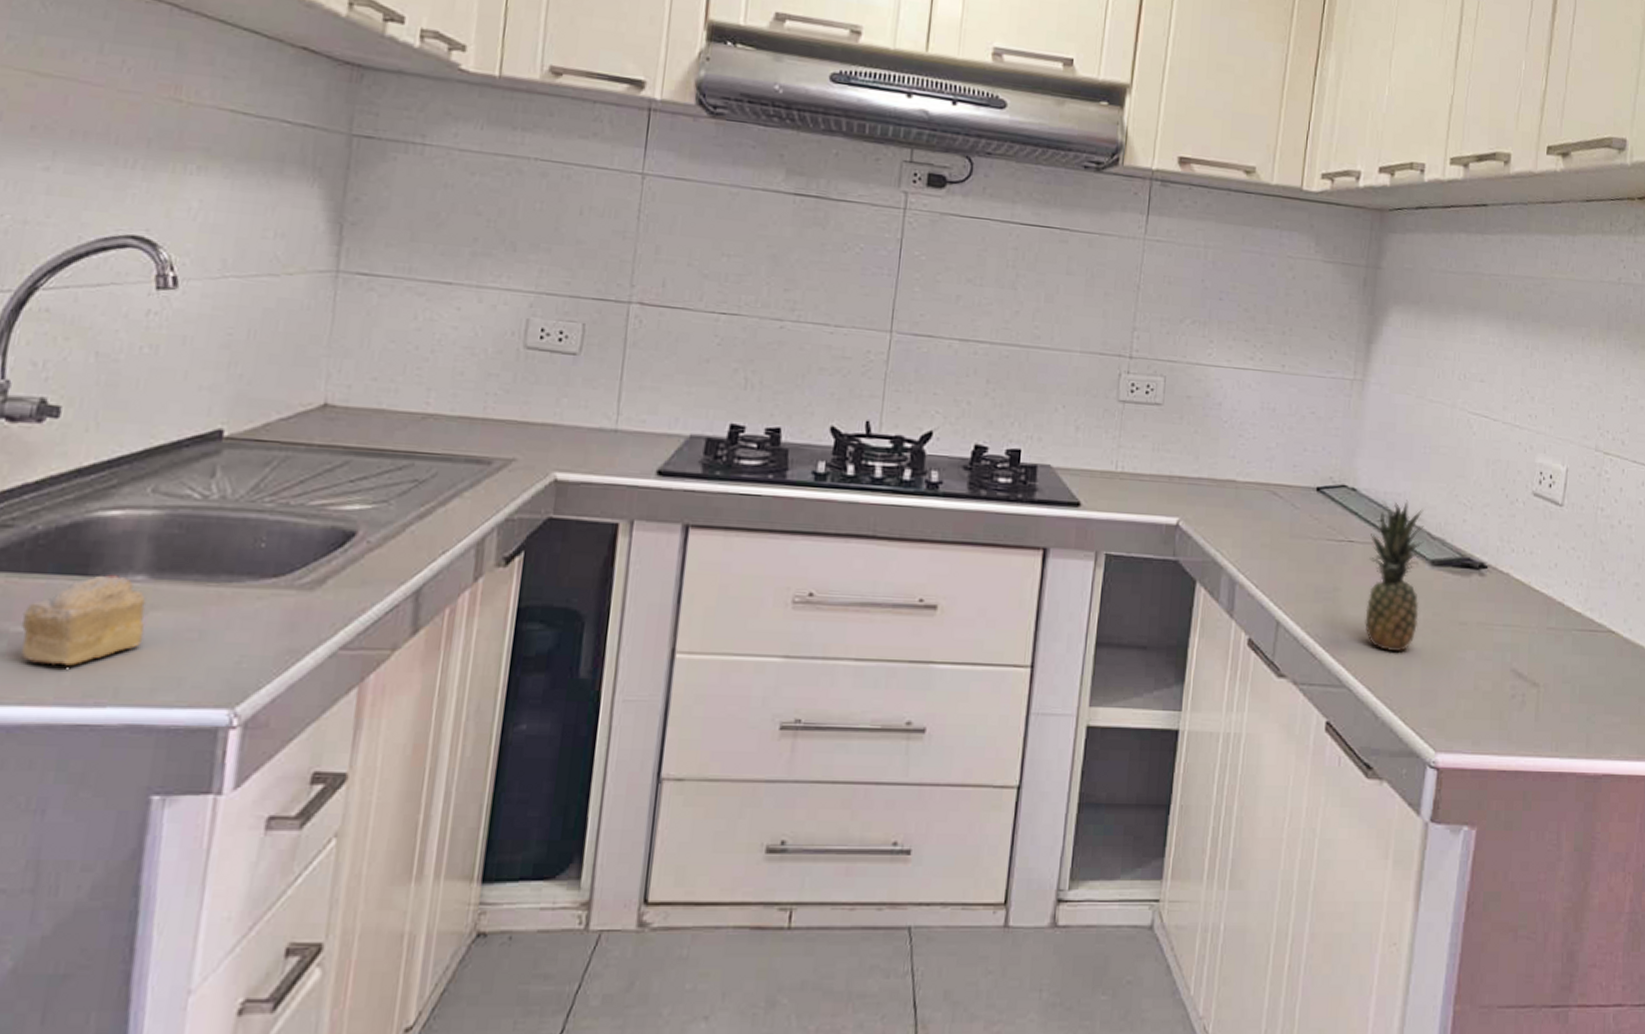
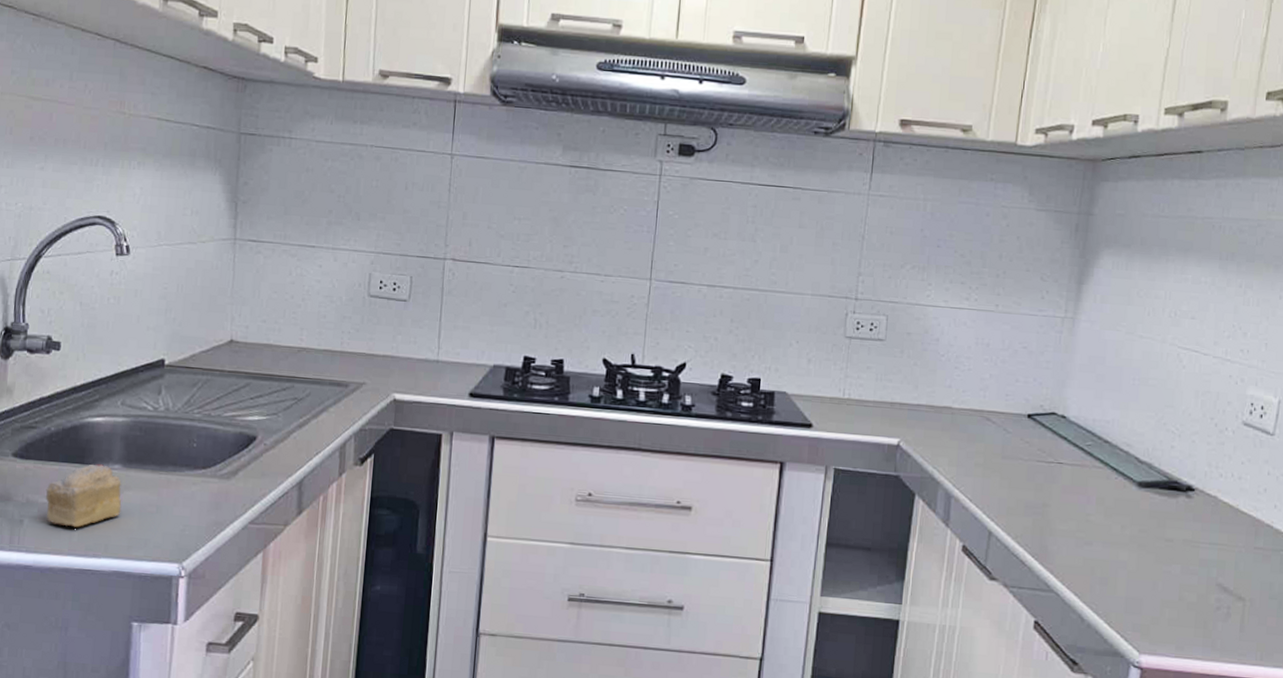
fruit: present [1365,499,1425,651] -> none [1072,427,1133,563]

